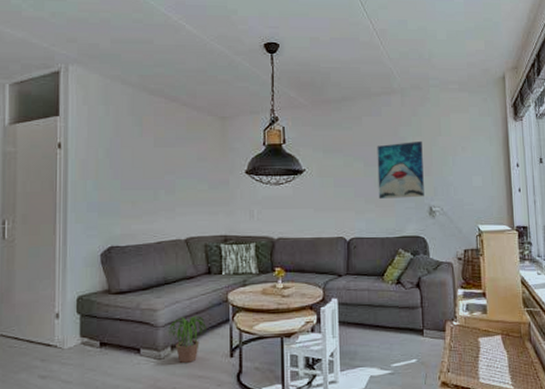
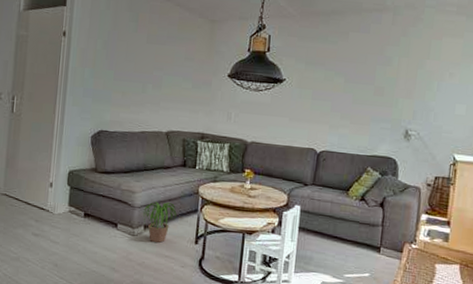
wall art: present [377,140,424,199] -> none [354,62,408,119]

